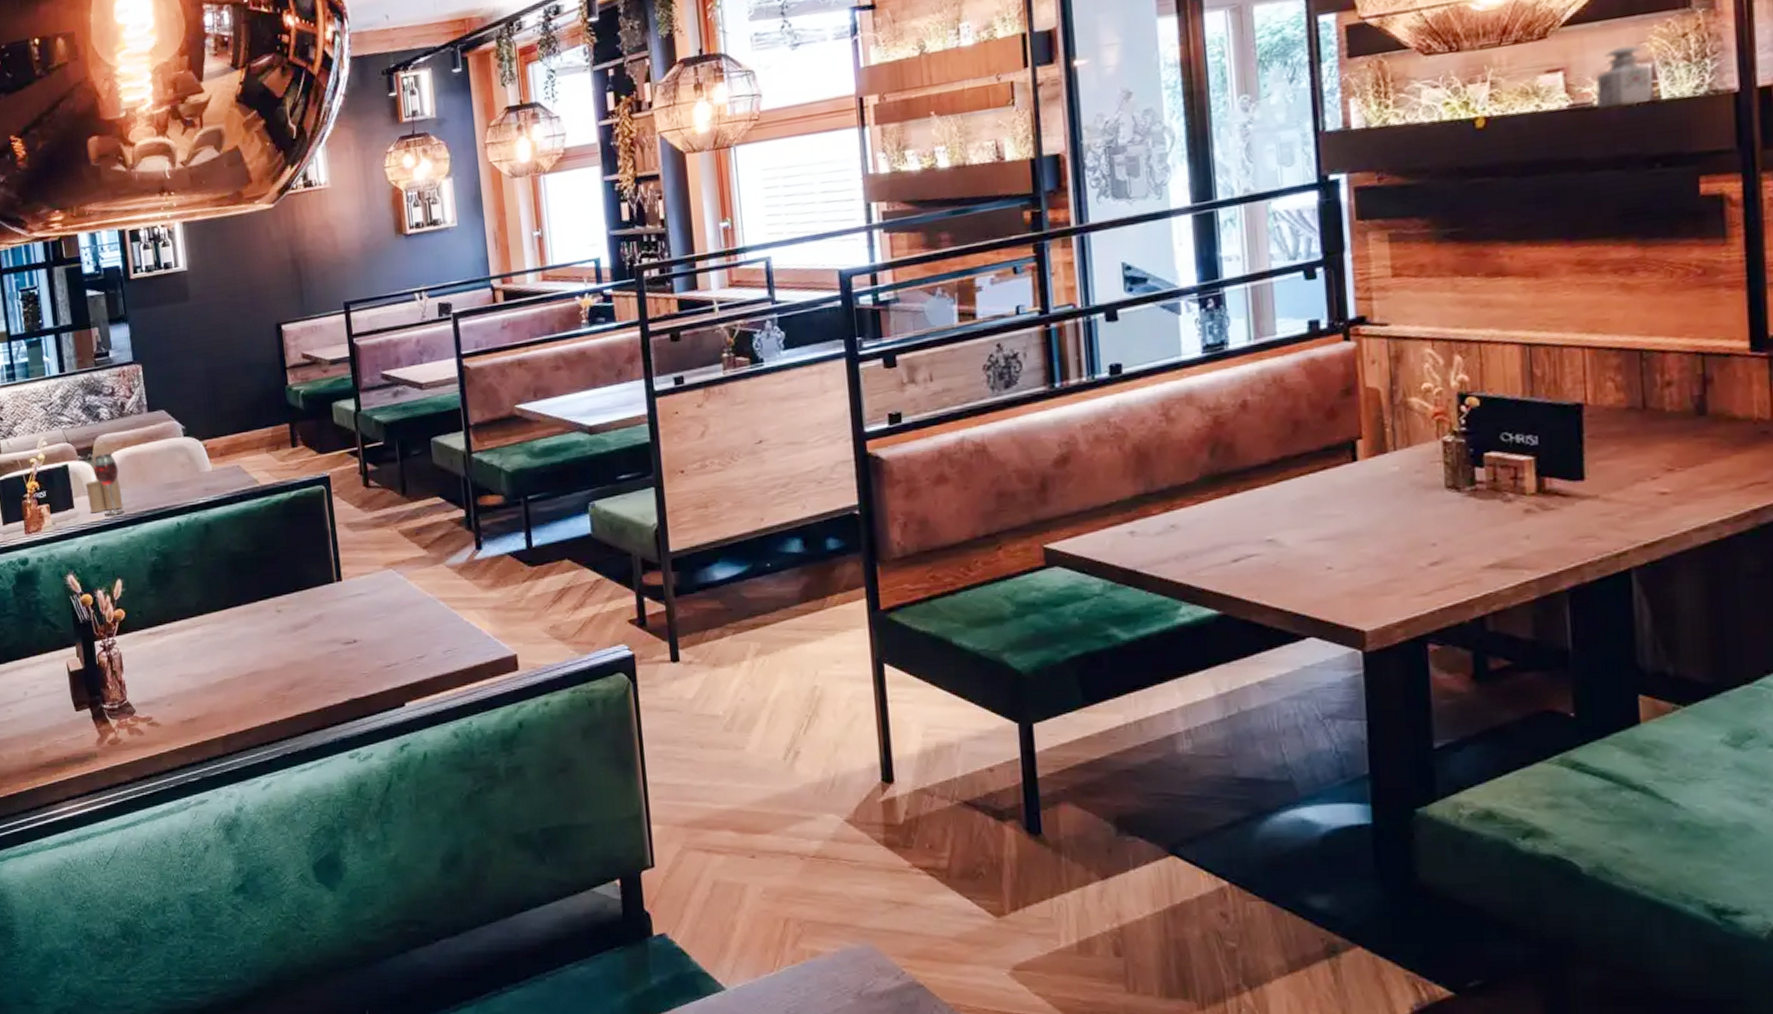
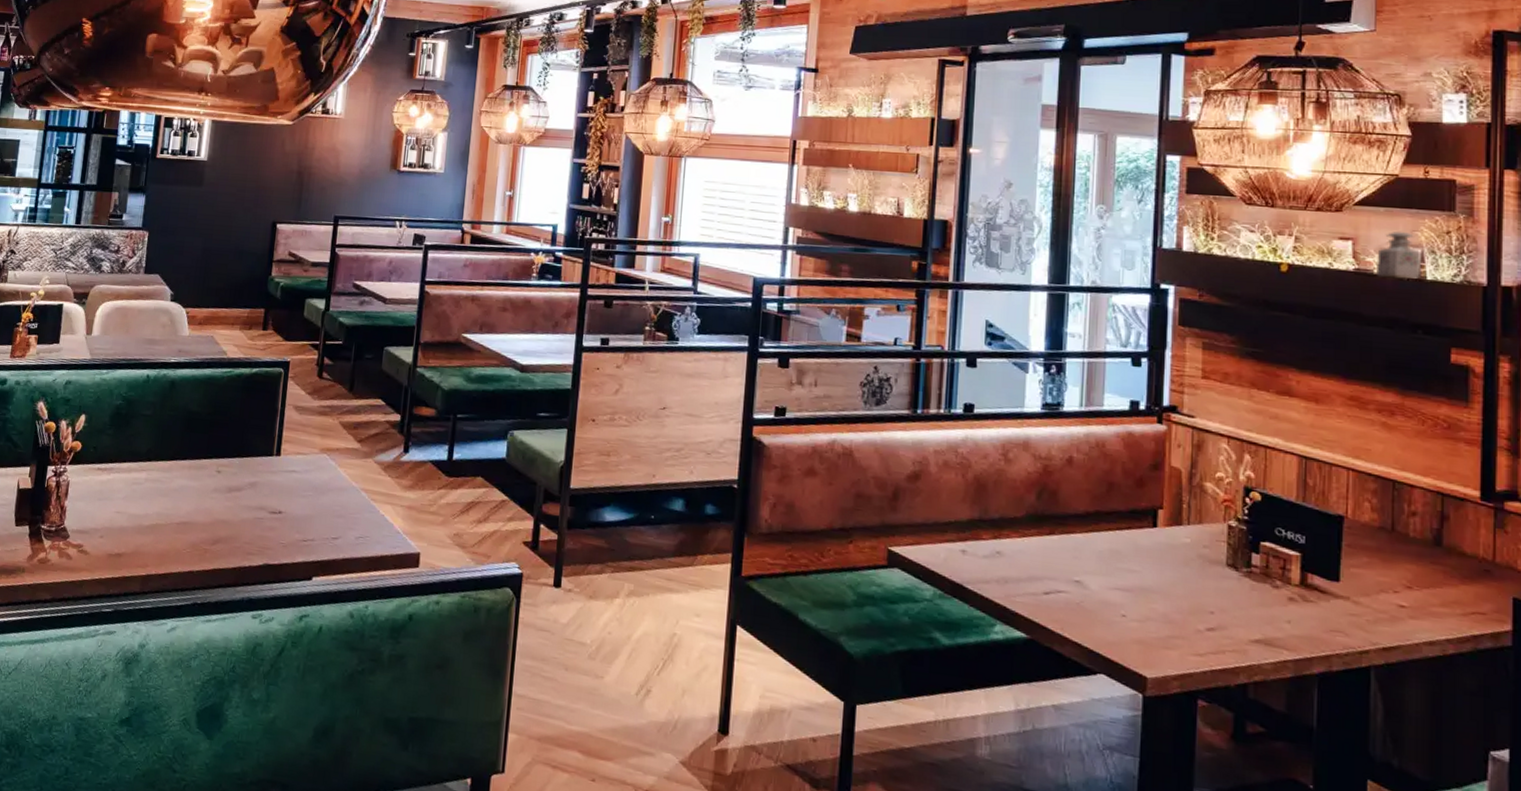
candle: present [85,473,124,514] -> none [72,316,105,353]
wineglass: present [93,453,125,516] -> none [84,301,107,358]

